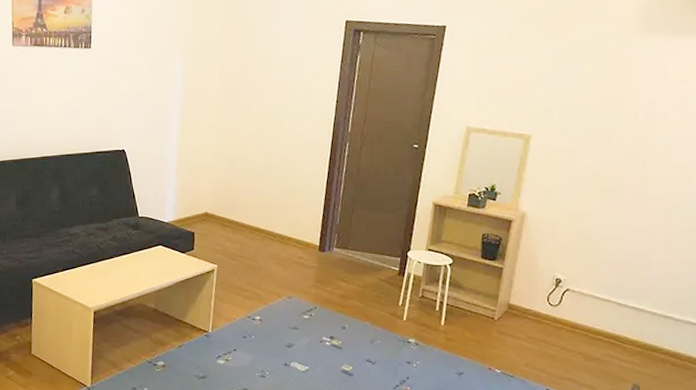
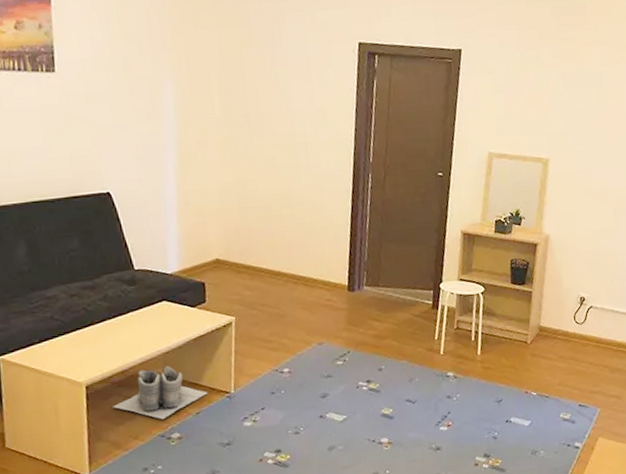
boots: none [113,302,190,348] -> present [113,365,208,420]

